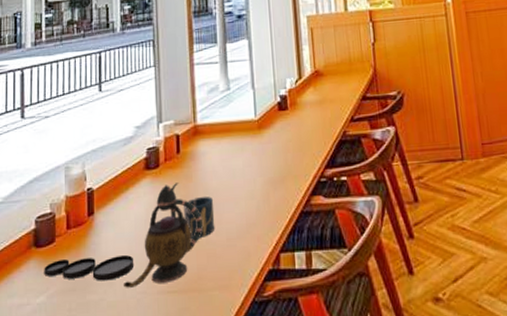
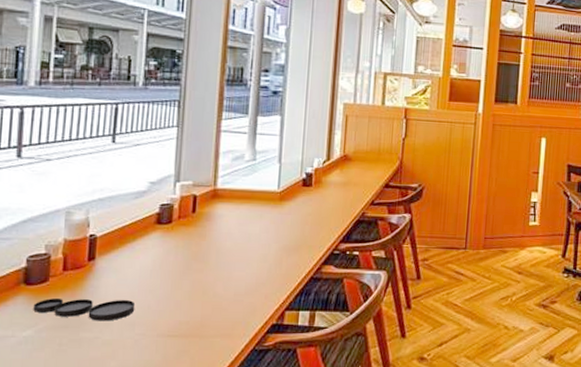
teapot: present [122,183,203,288] -> none [120,239,212,329]
cup: present [184,197,215,238] -> none [193,255,226,291]

